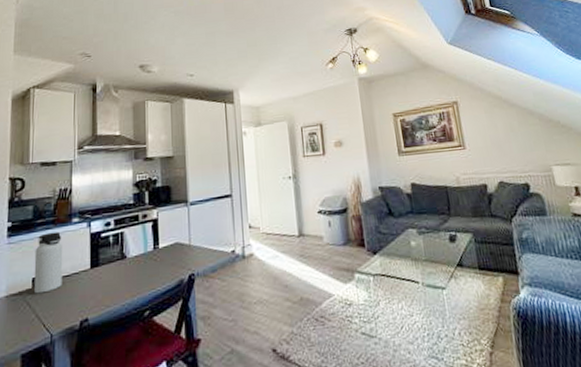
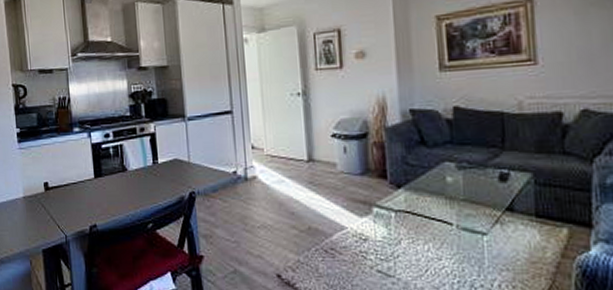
water bottle: present [34,231,63,294] -> none [43,140,71,198]

